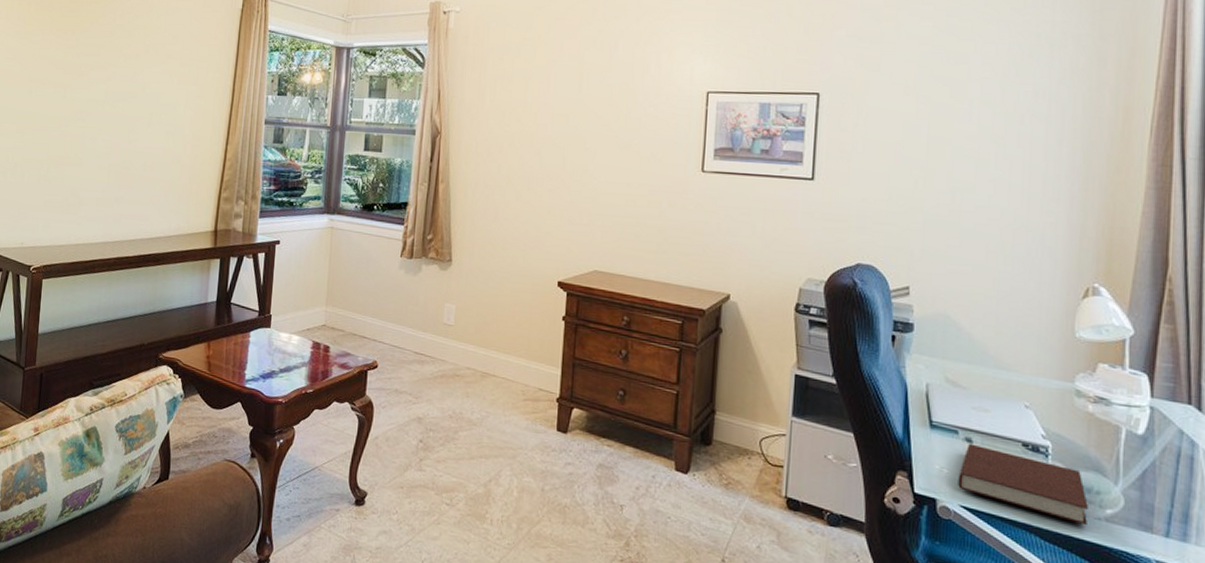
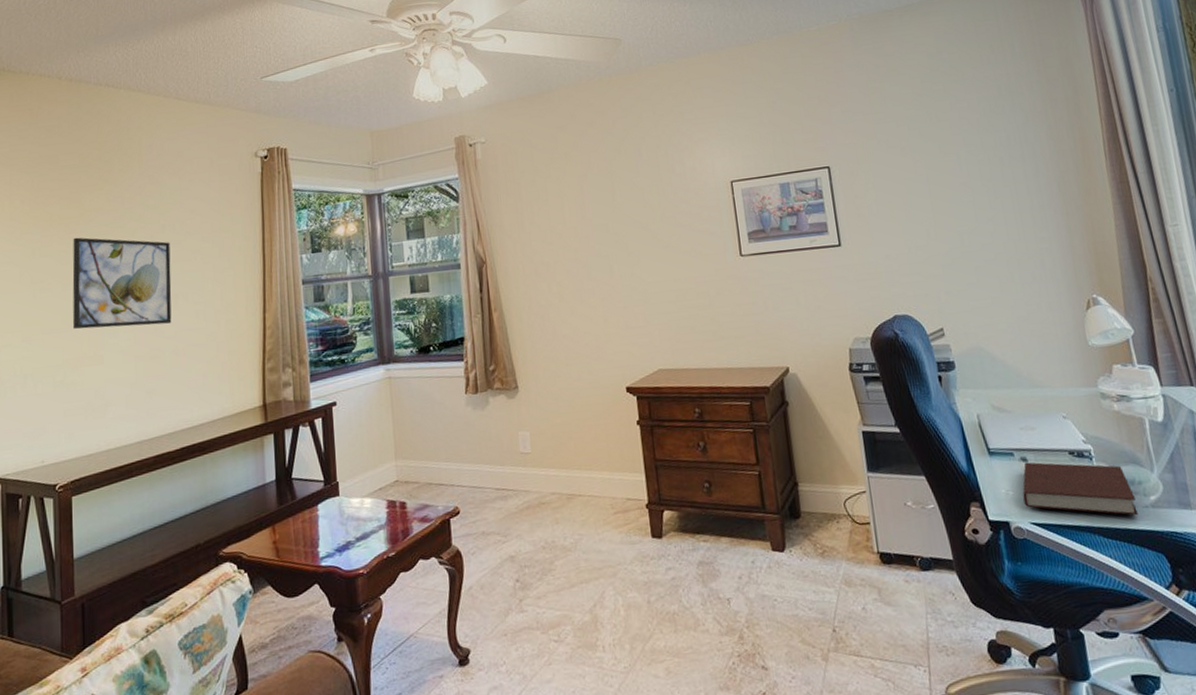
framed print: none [60,45,152,139] -> present [72,237,172,329]

